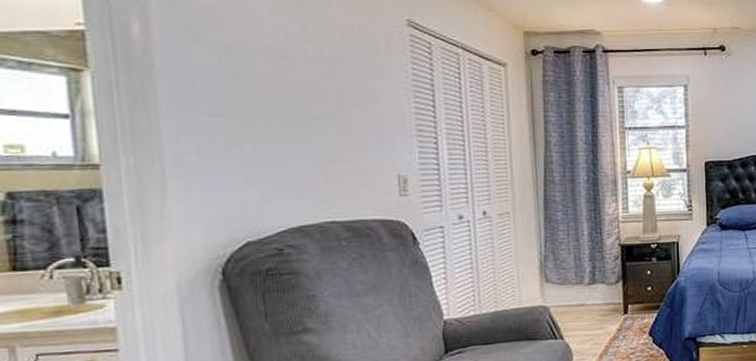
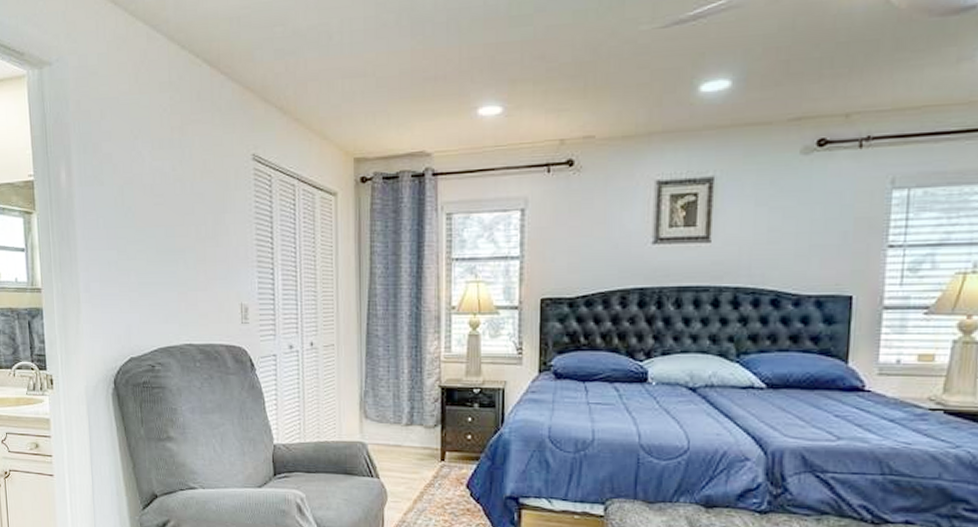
soap dispenser: present [63,253,99,309] -> none [21,358,40,400]

